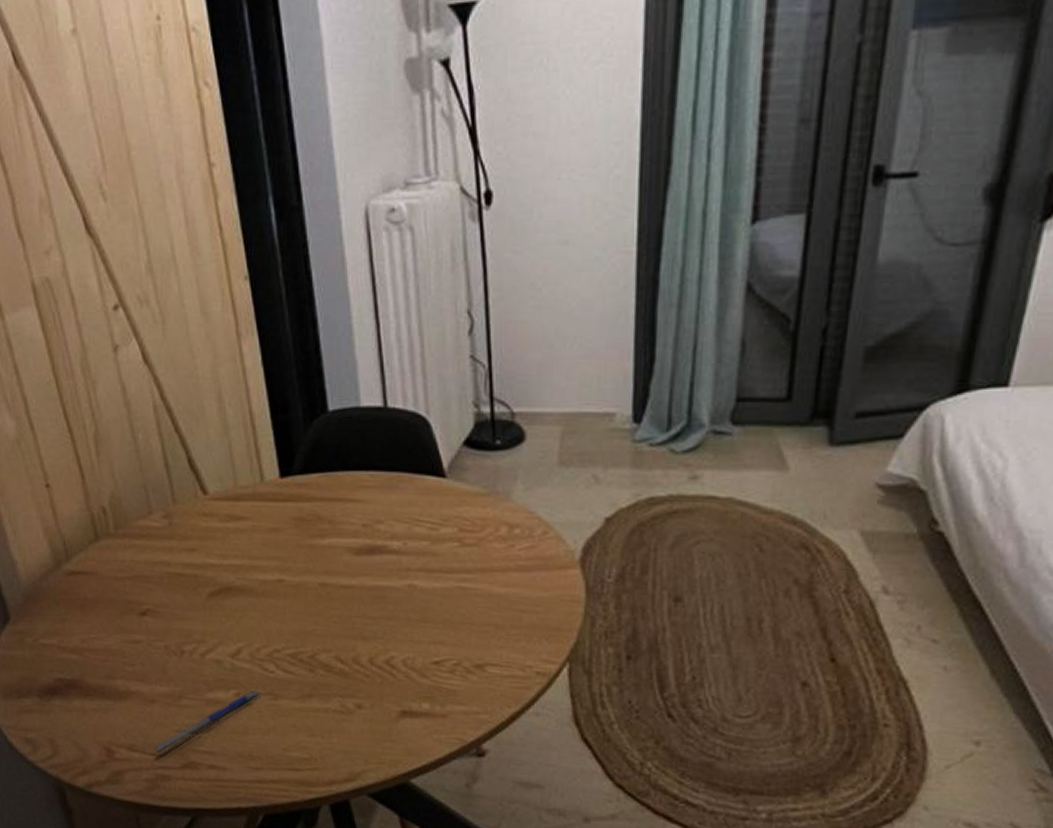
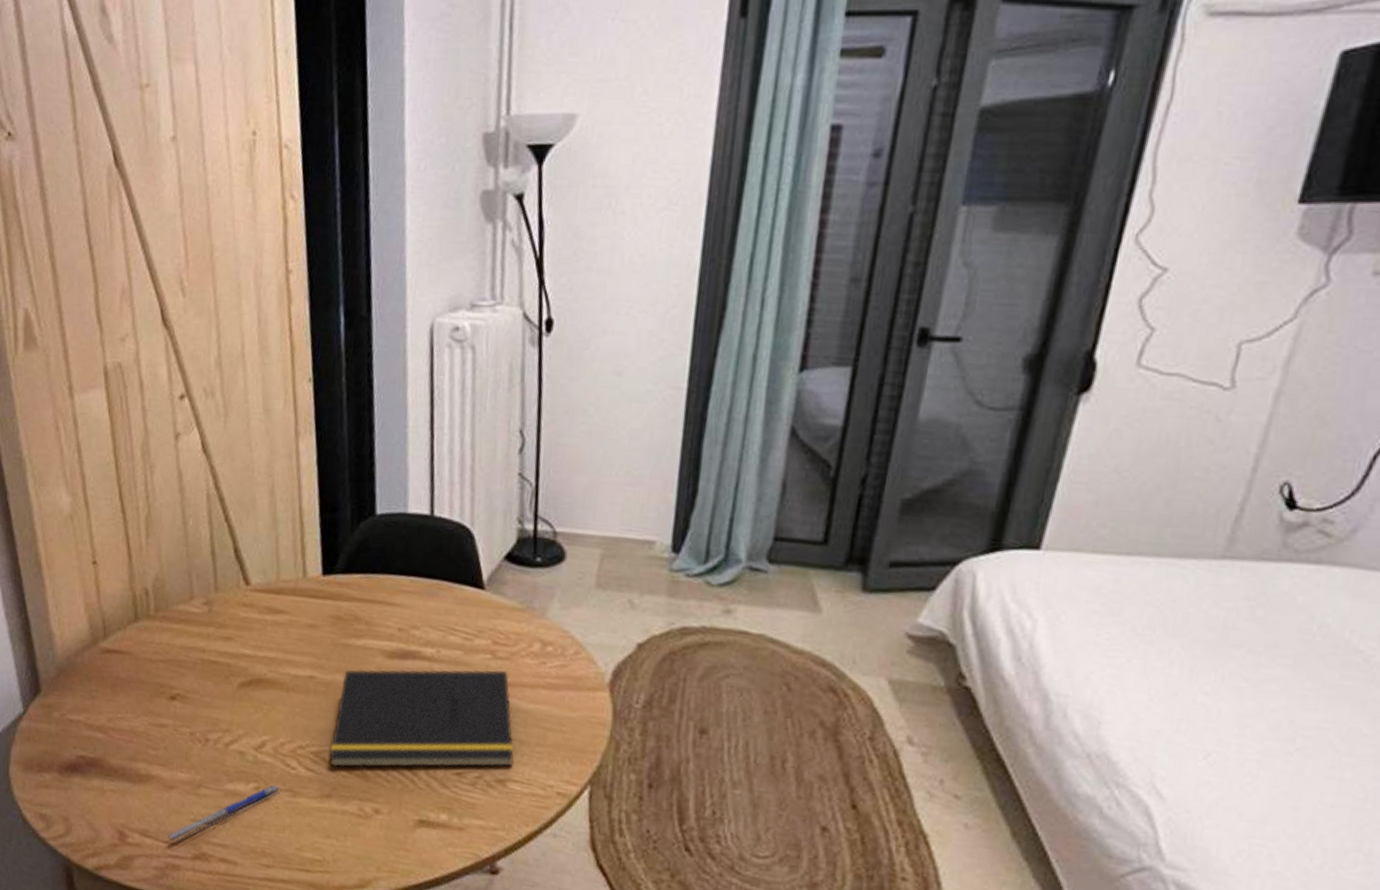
notepad: none [306,556,491,668] -> present [329,669,515,768]

